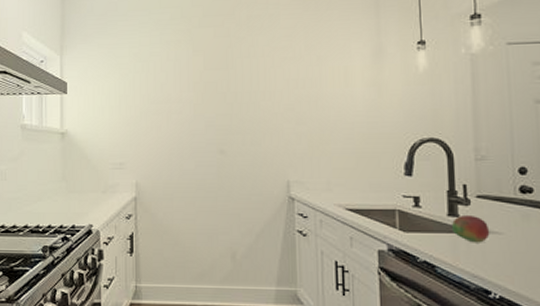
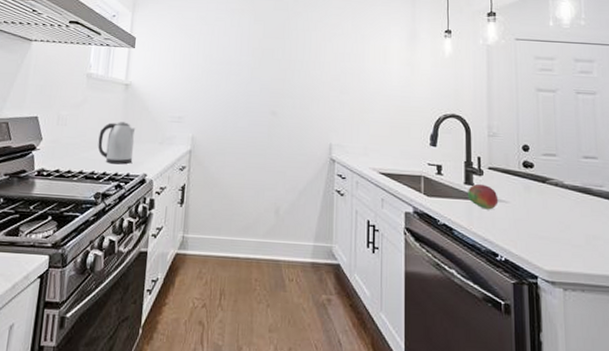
kettle: none [40,172,77,216] -> present [97,122,136,165]

